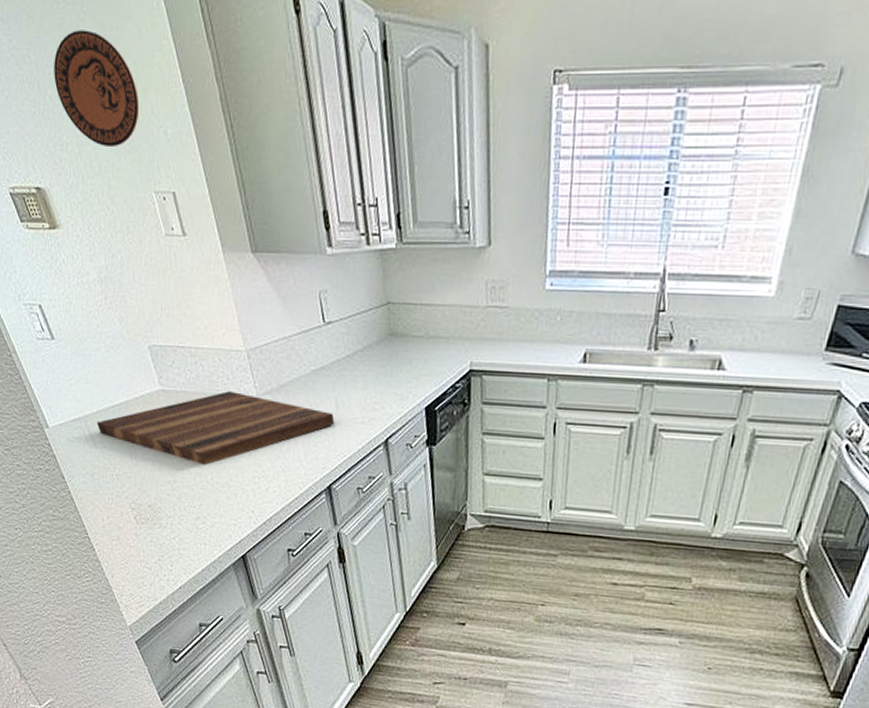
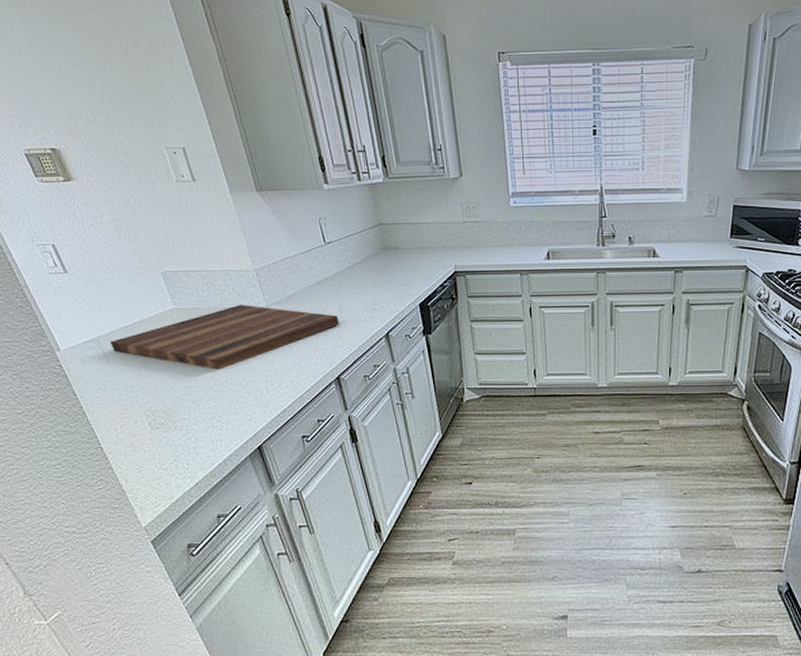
decorative plate: present [54,30,140,148] -> none [70,28,151,116]

